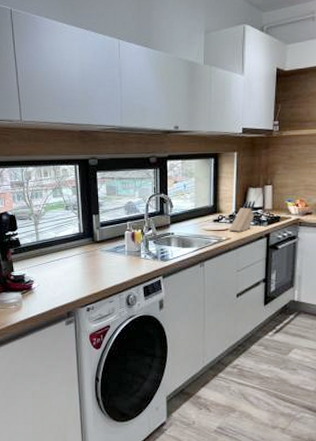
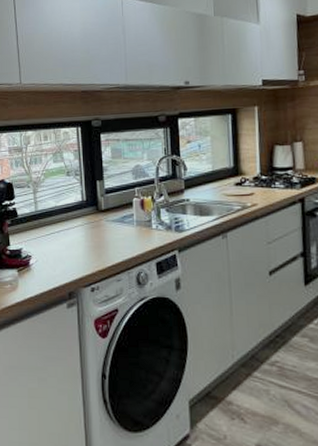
knife block: present [228,201,255,232] -> none [254,160,285,197]

